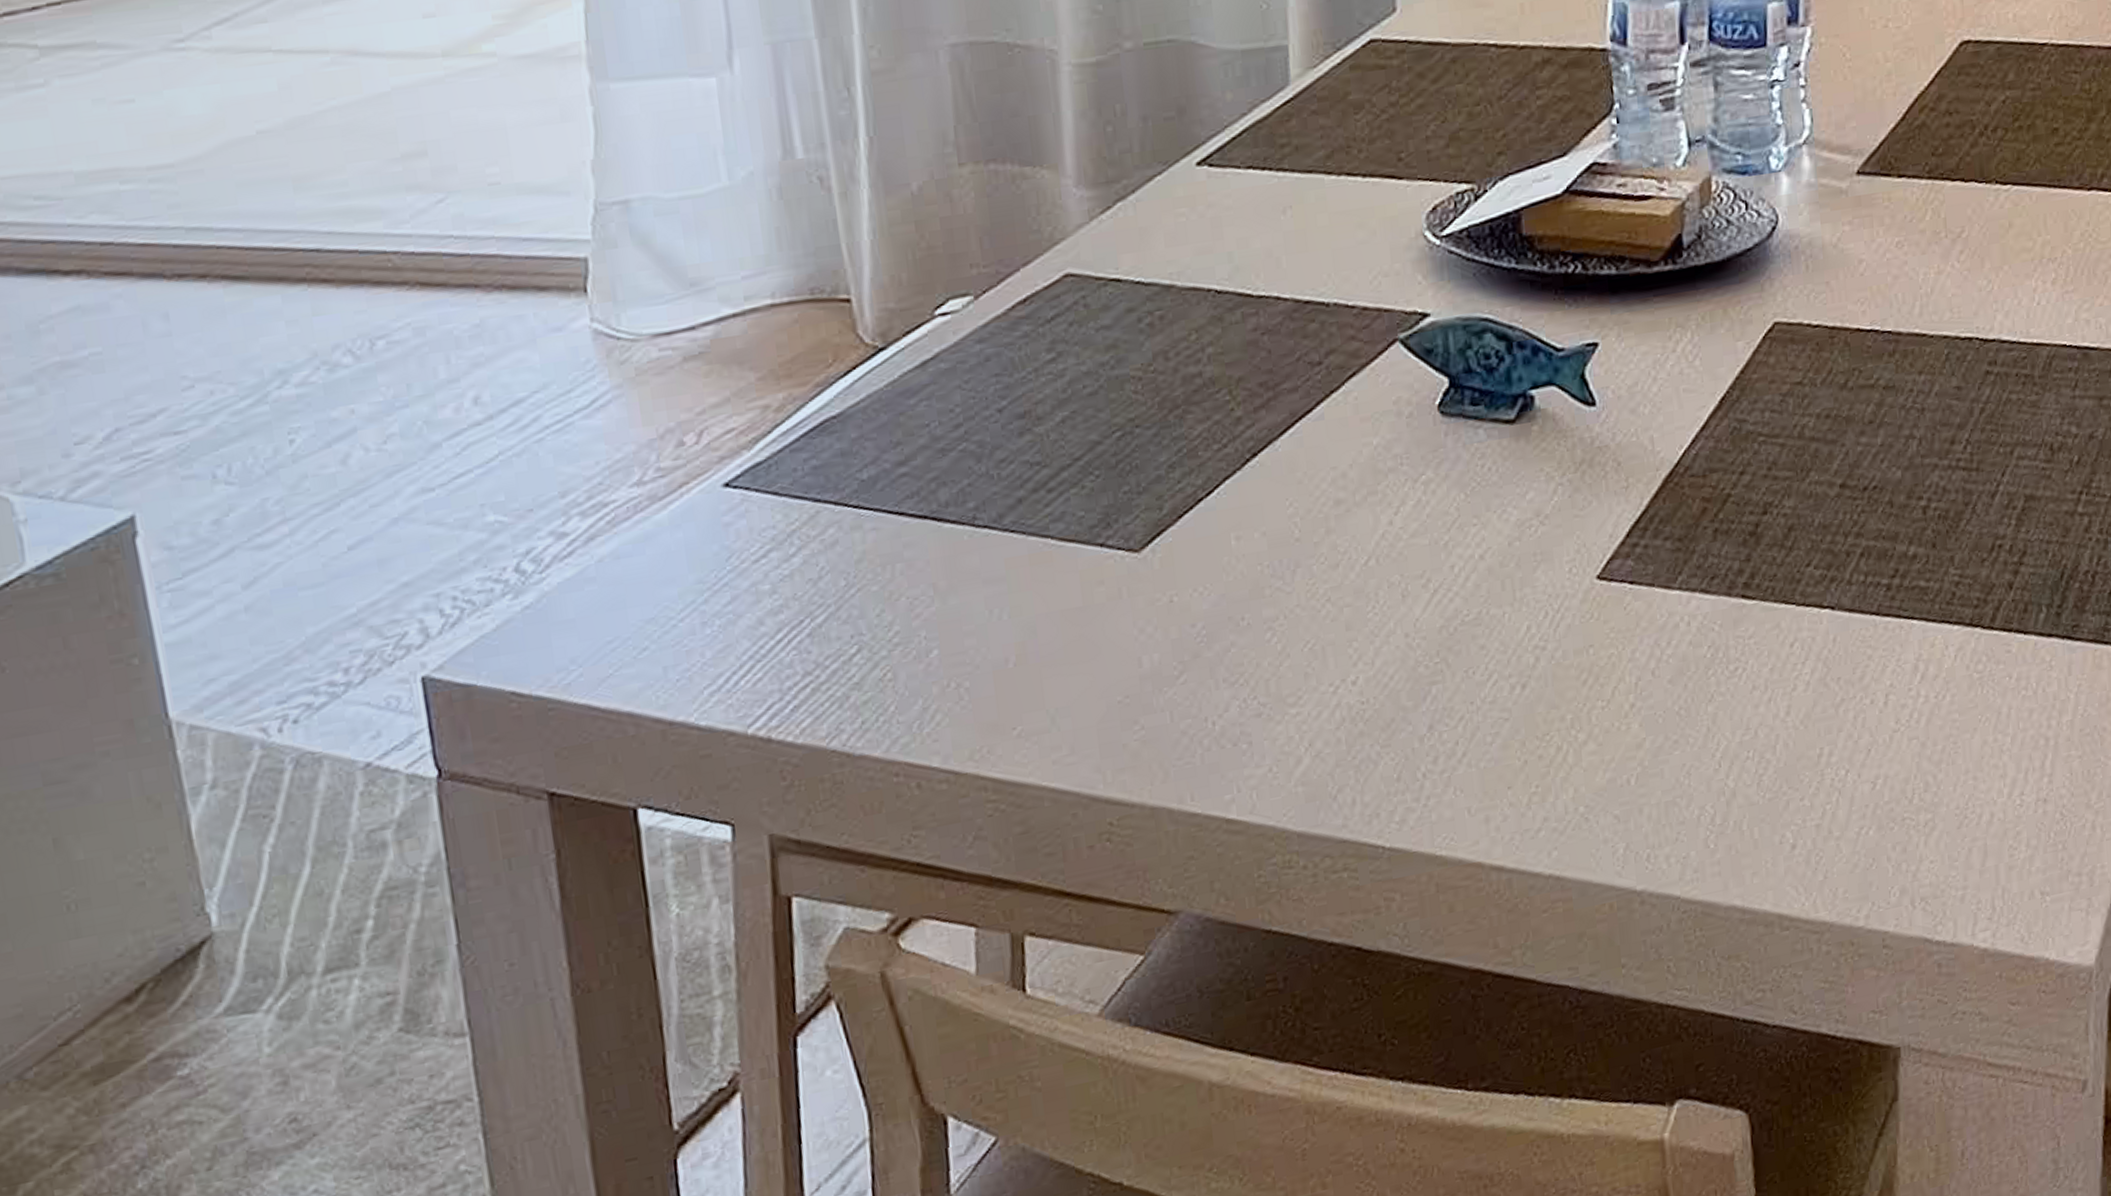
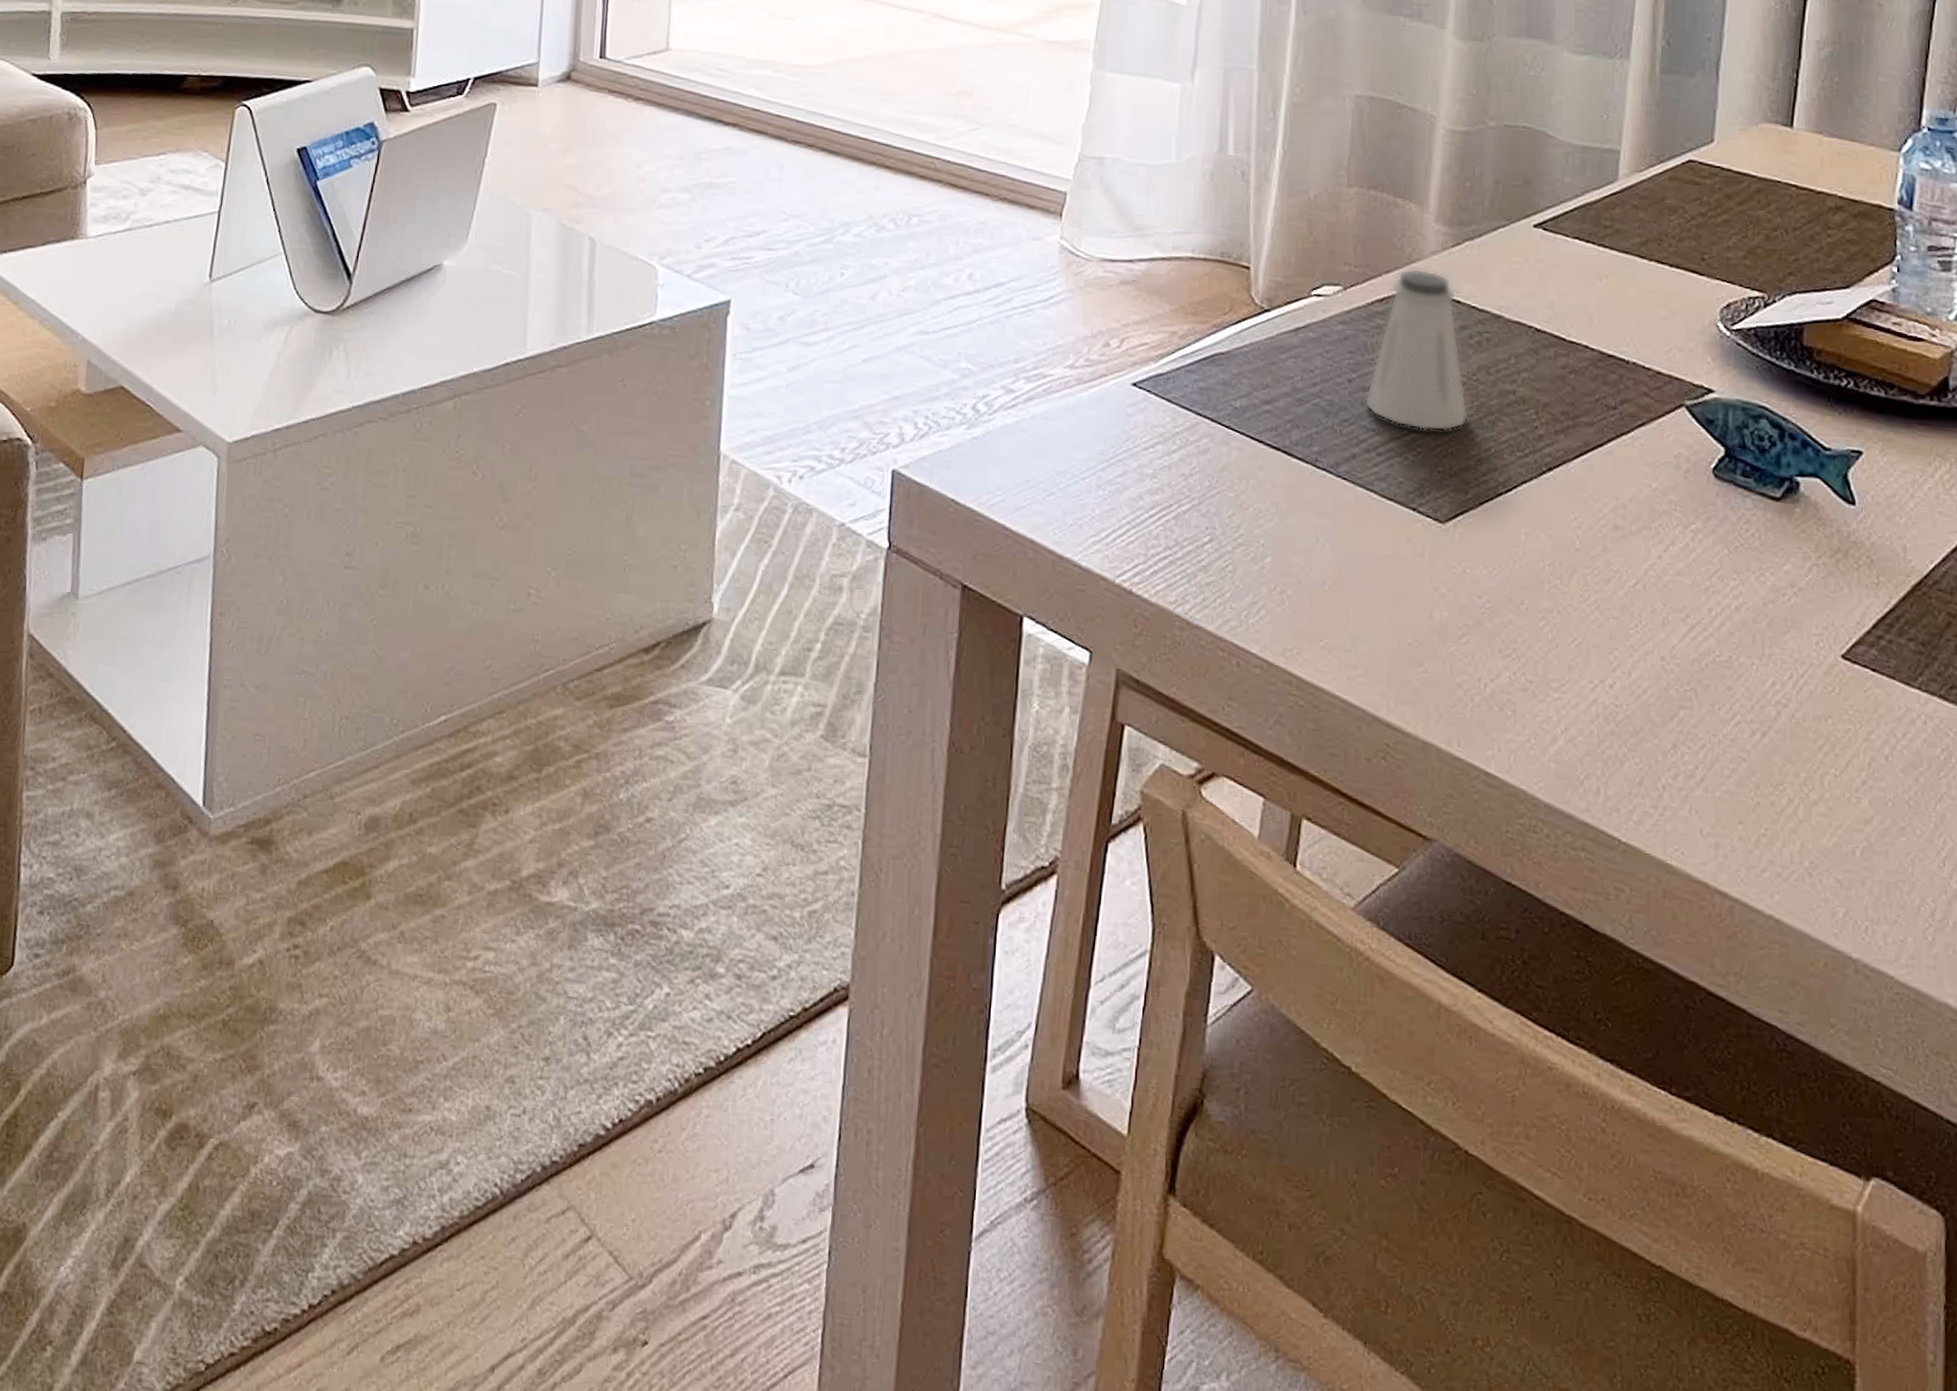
saltshaker: none [1021,249,1151,451] -> present [1364,268,1469,432]

